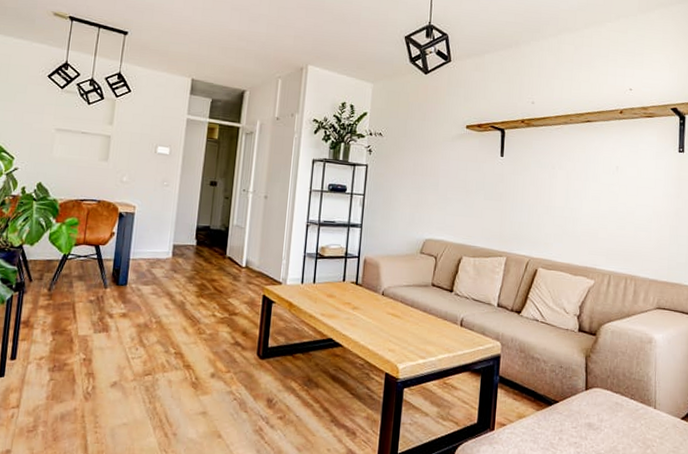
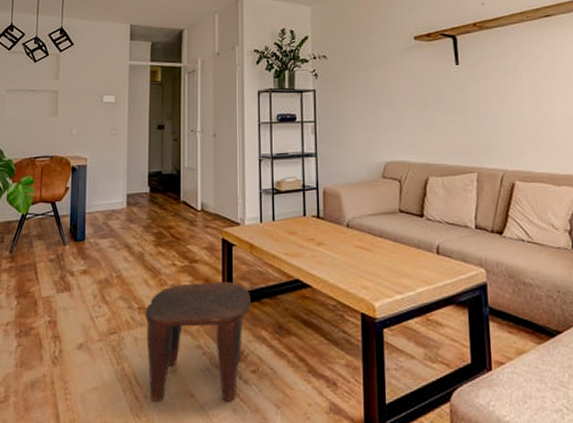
stool: none [179,334,285,443] -> present [145,281,251,401]

